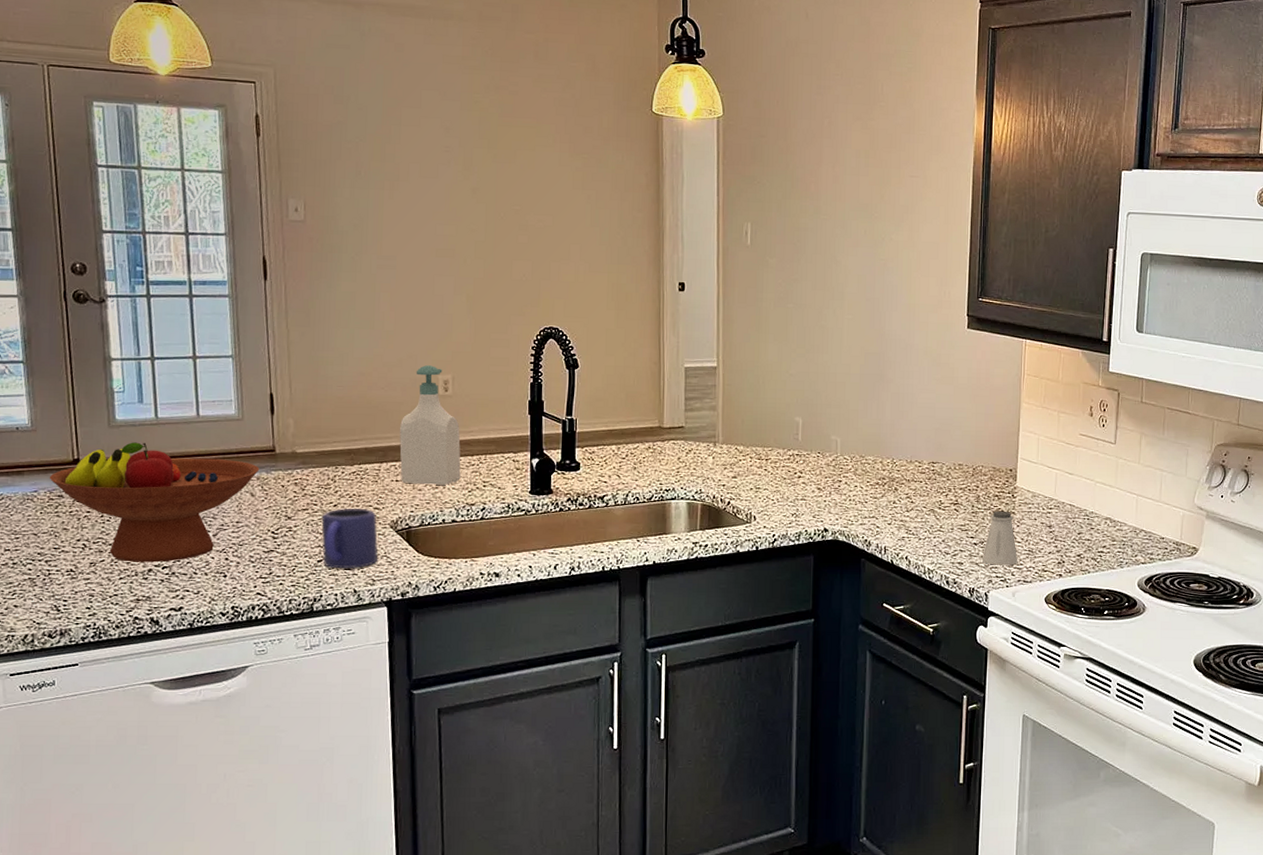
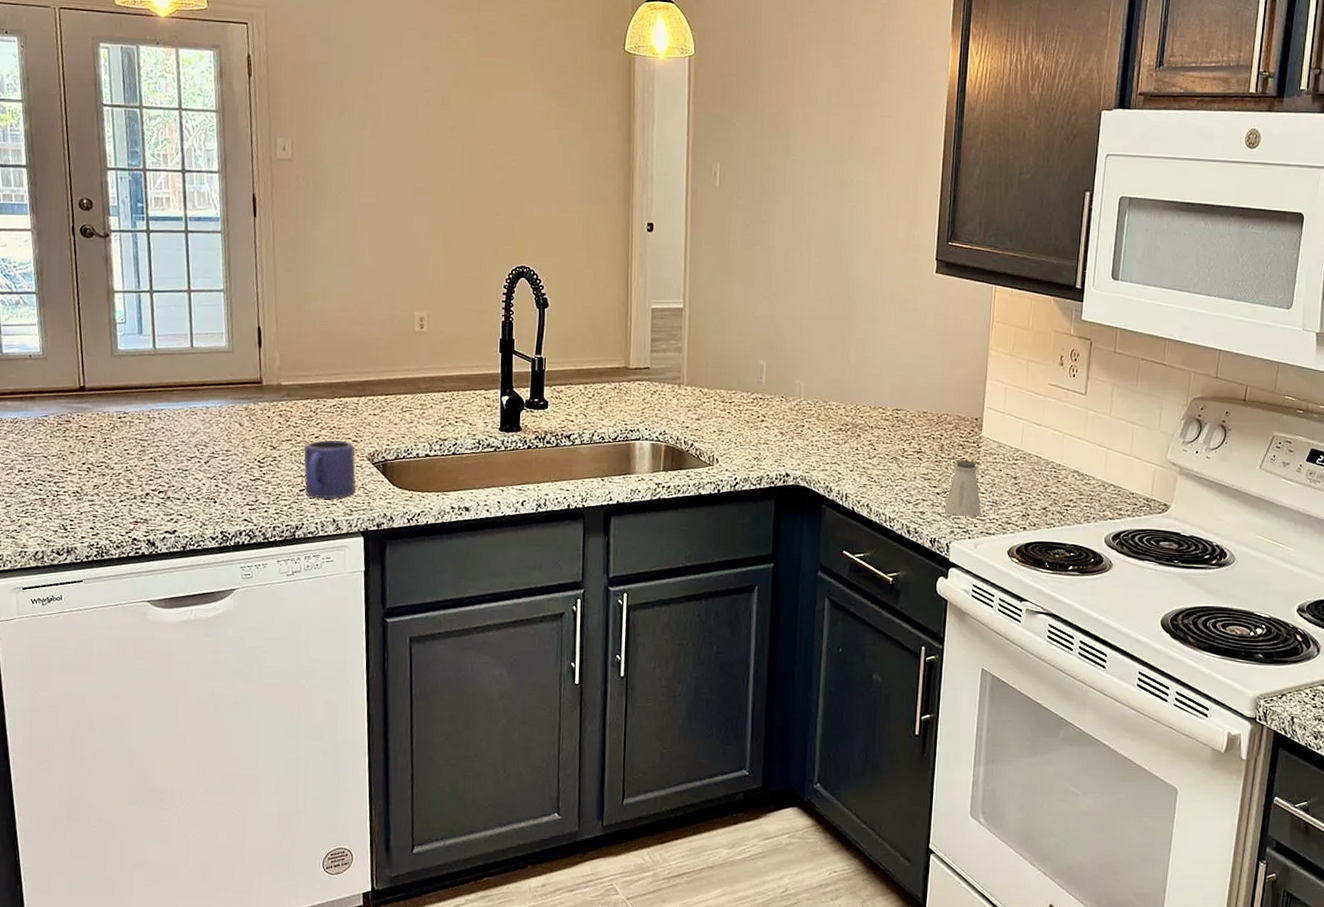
fruit bowl: present [49,442,260,563] -> none [58,371,248,487]
soap bottle: present [399,365,461,485] -> none [377,302,435,420]

